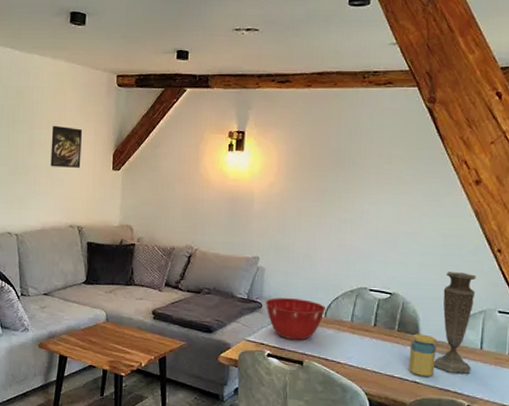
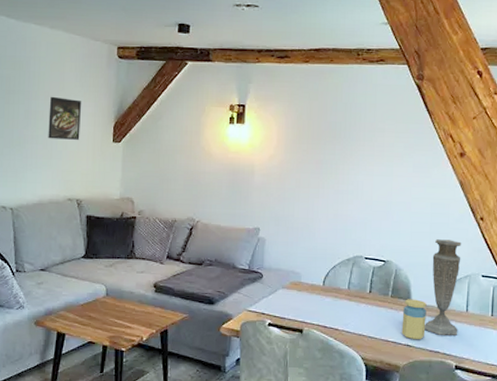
mixing bowl: present [266,298,327,341] -> none [266,268,325,310]

